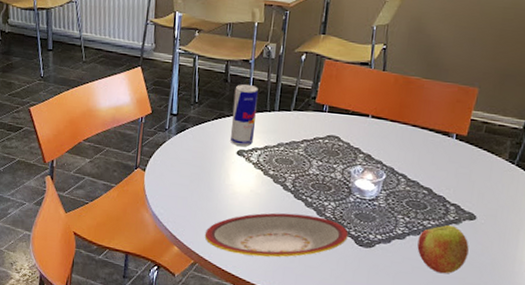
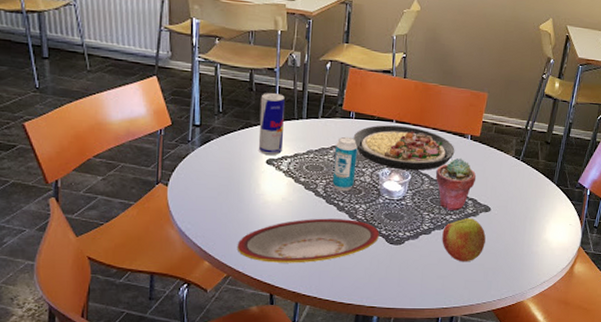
beverage can: none [301,130,330,188] -> present [332,136,358,192]
plate: none [325,119,437,171] -> present [353,125,455,171]
potted succulent: none [413,159,460,216] -> present [436,158,476,211]

